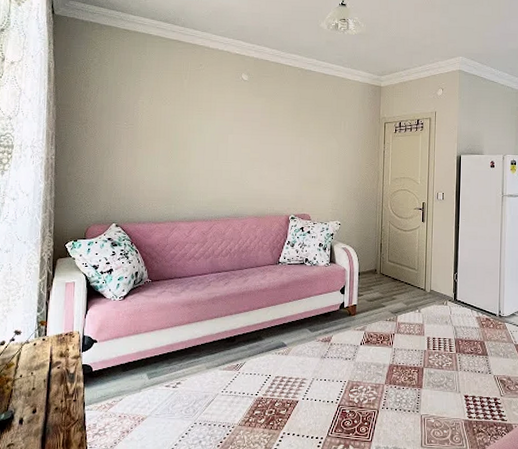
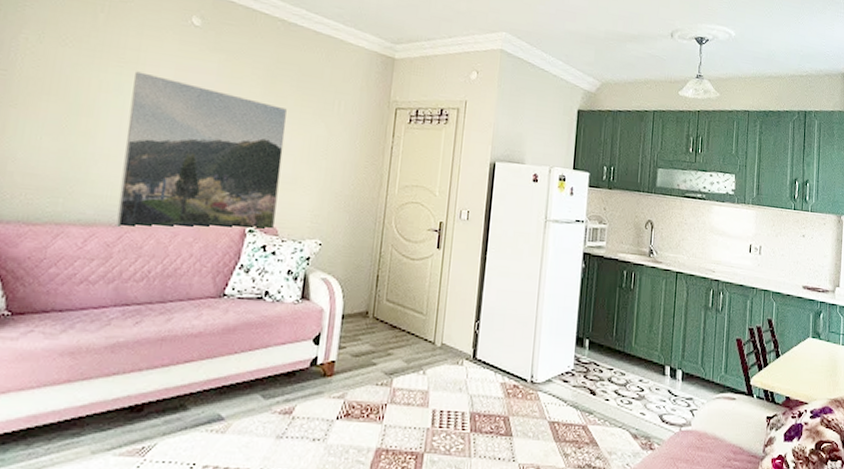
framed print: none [207,116,310,221] -> present [116,71,287,231]

